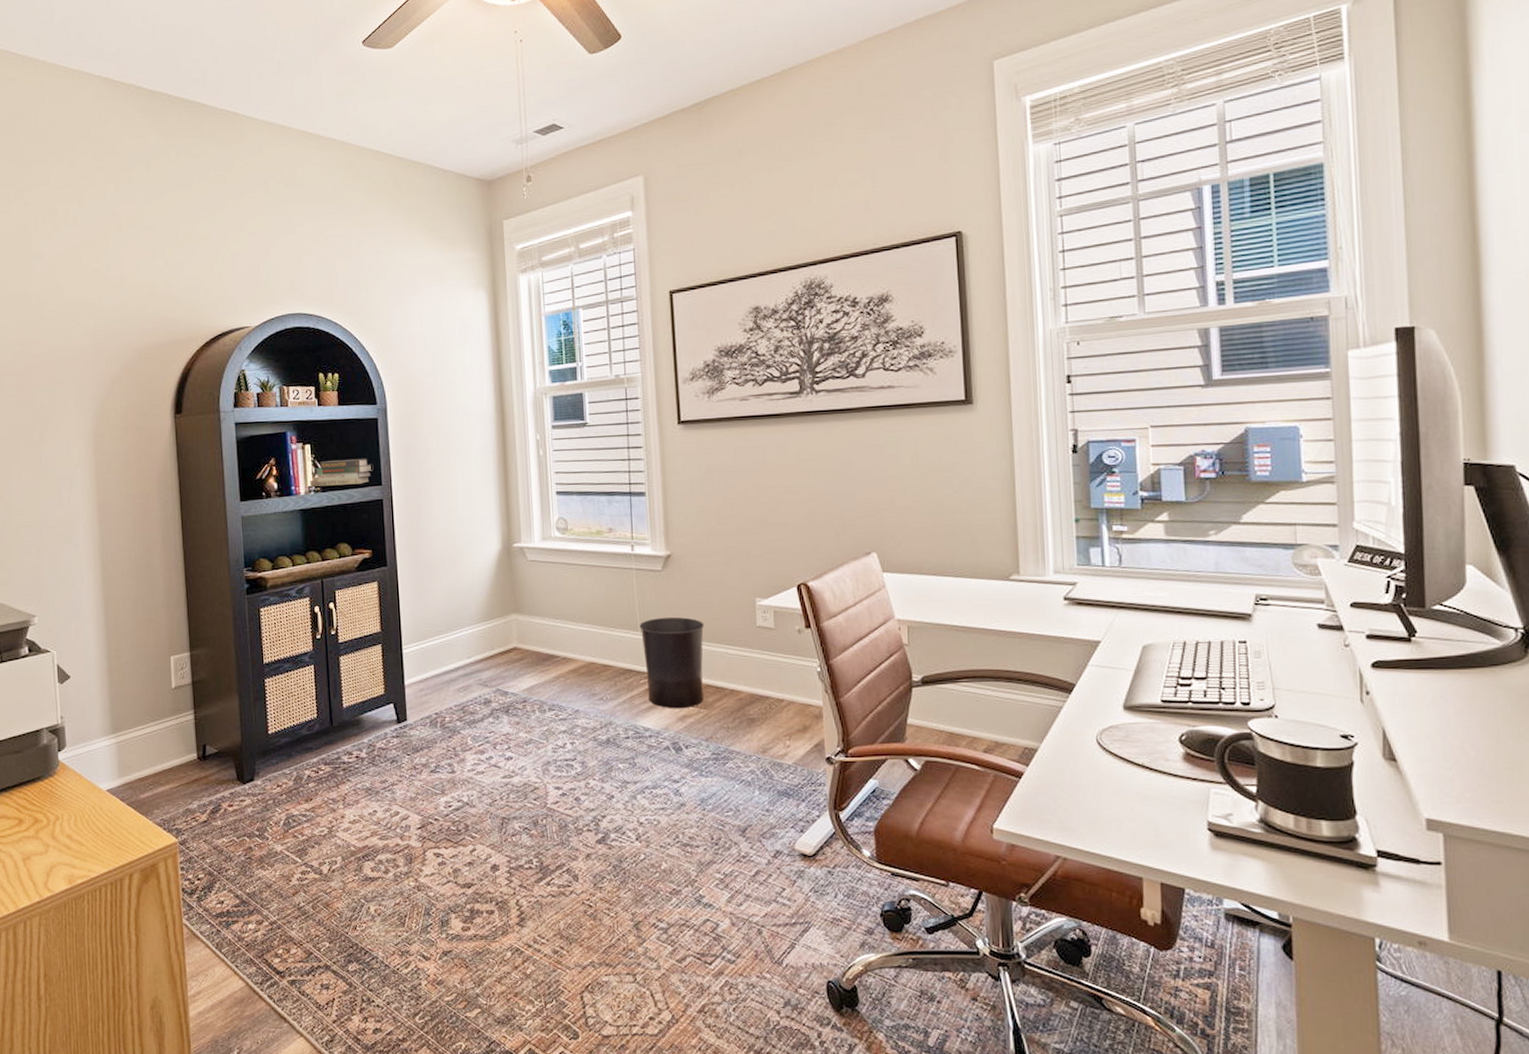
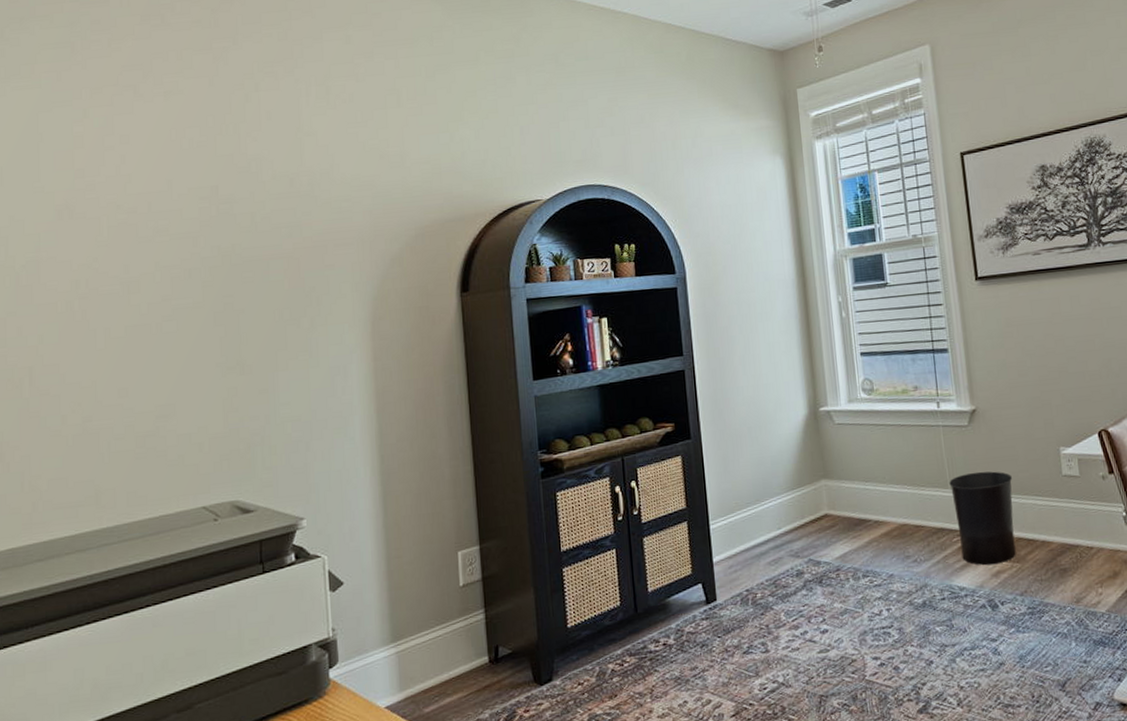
books: present [310,459,374,487] -> none [607,329,674,361]

